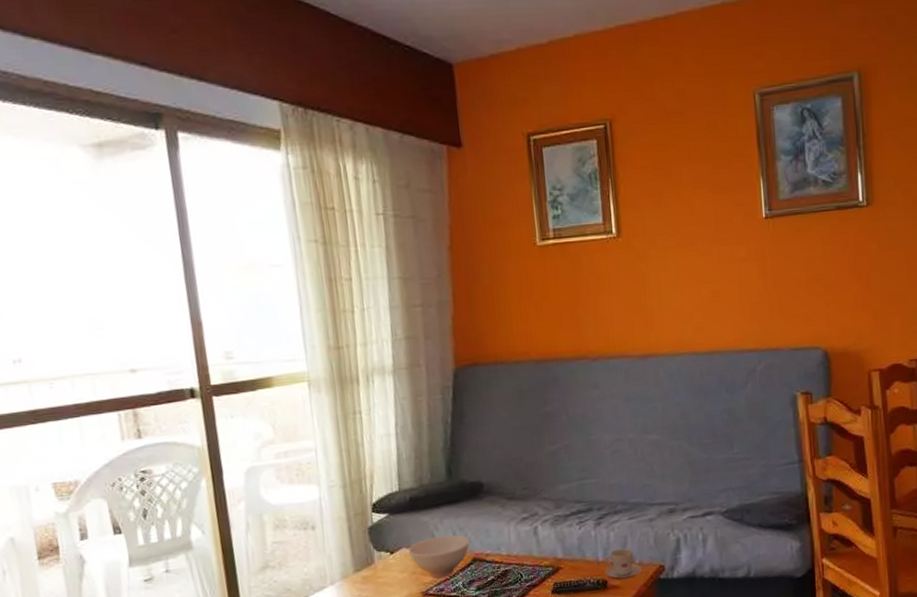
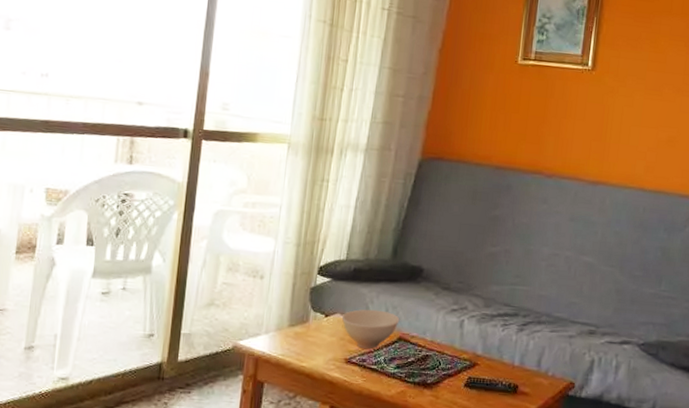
teacup: present [604,548,642,580] -> none [517,358,553,389]

